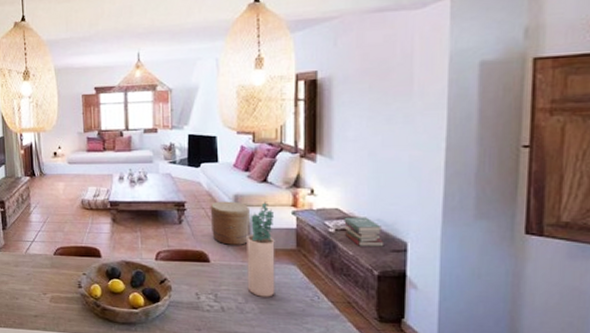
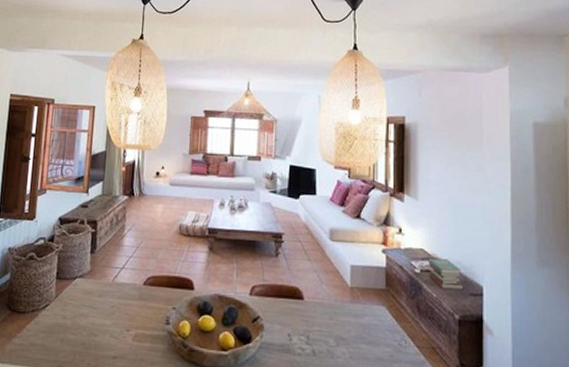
woven basket: present [210,201,251,246] -> none [306,235,345,283]
vase: present [247,201,275,297] -> none [339,237,367,341]

